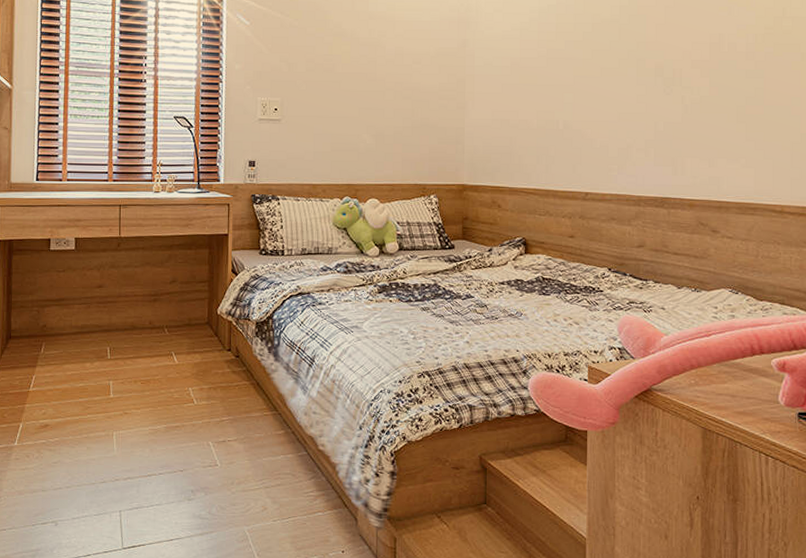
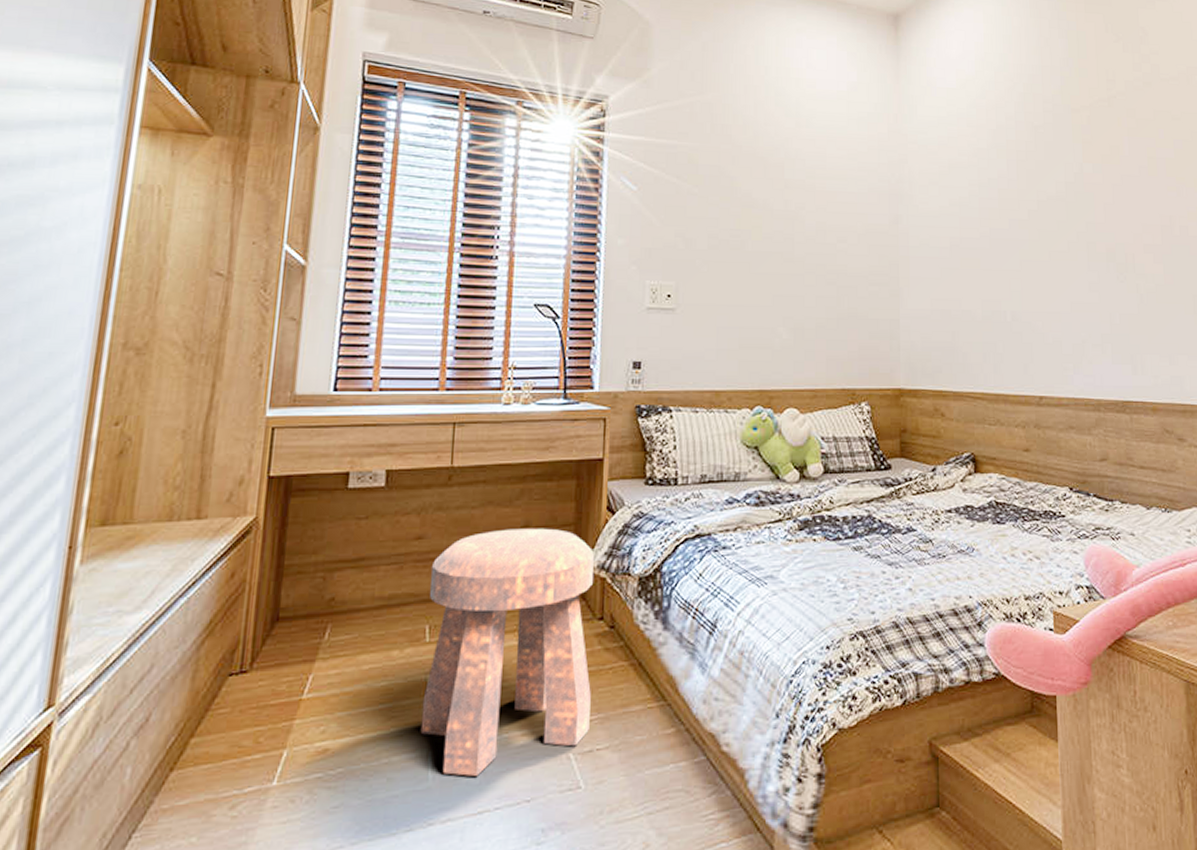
stool: none [107,283,223,451] -> present [420,528,594,776]

